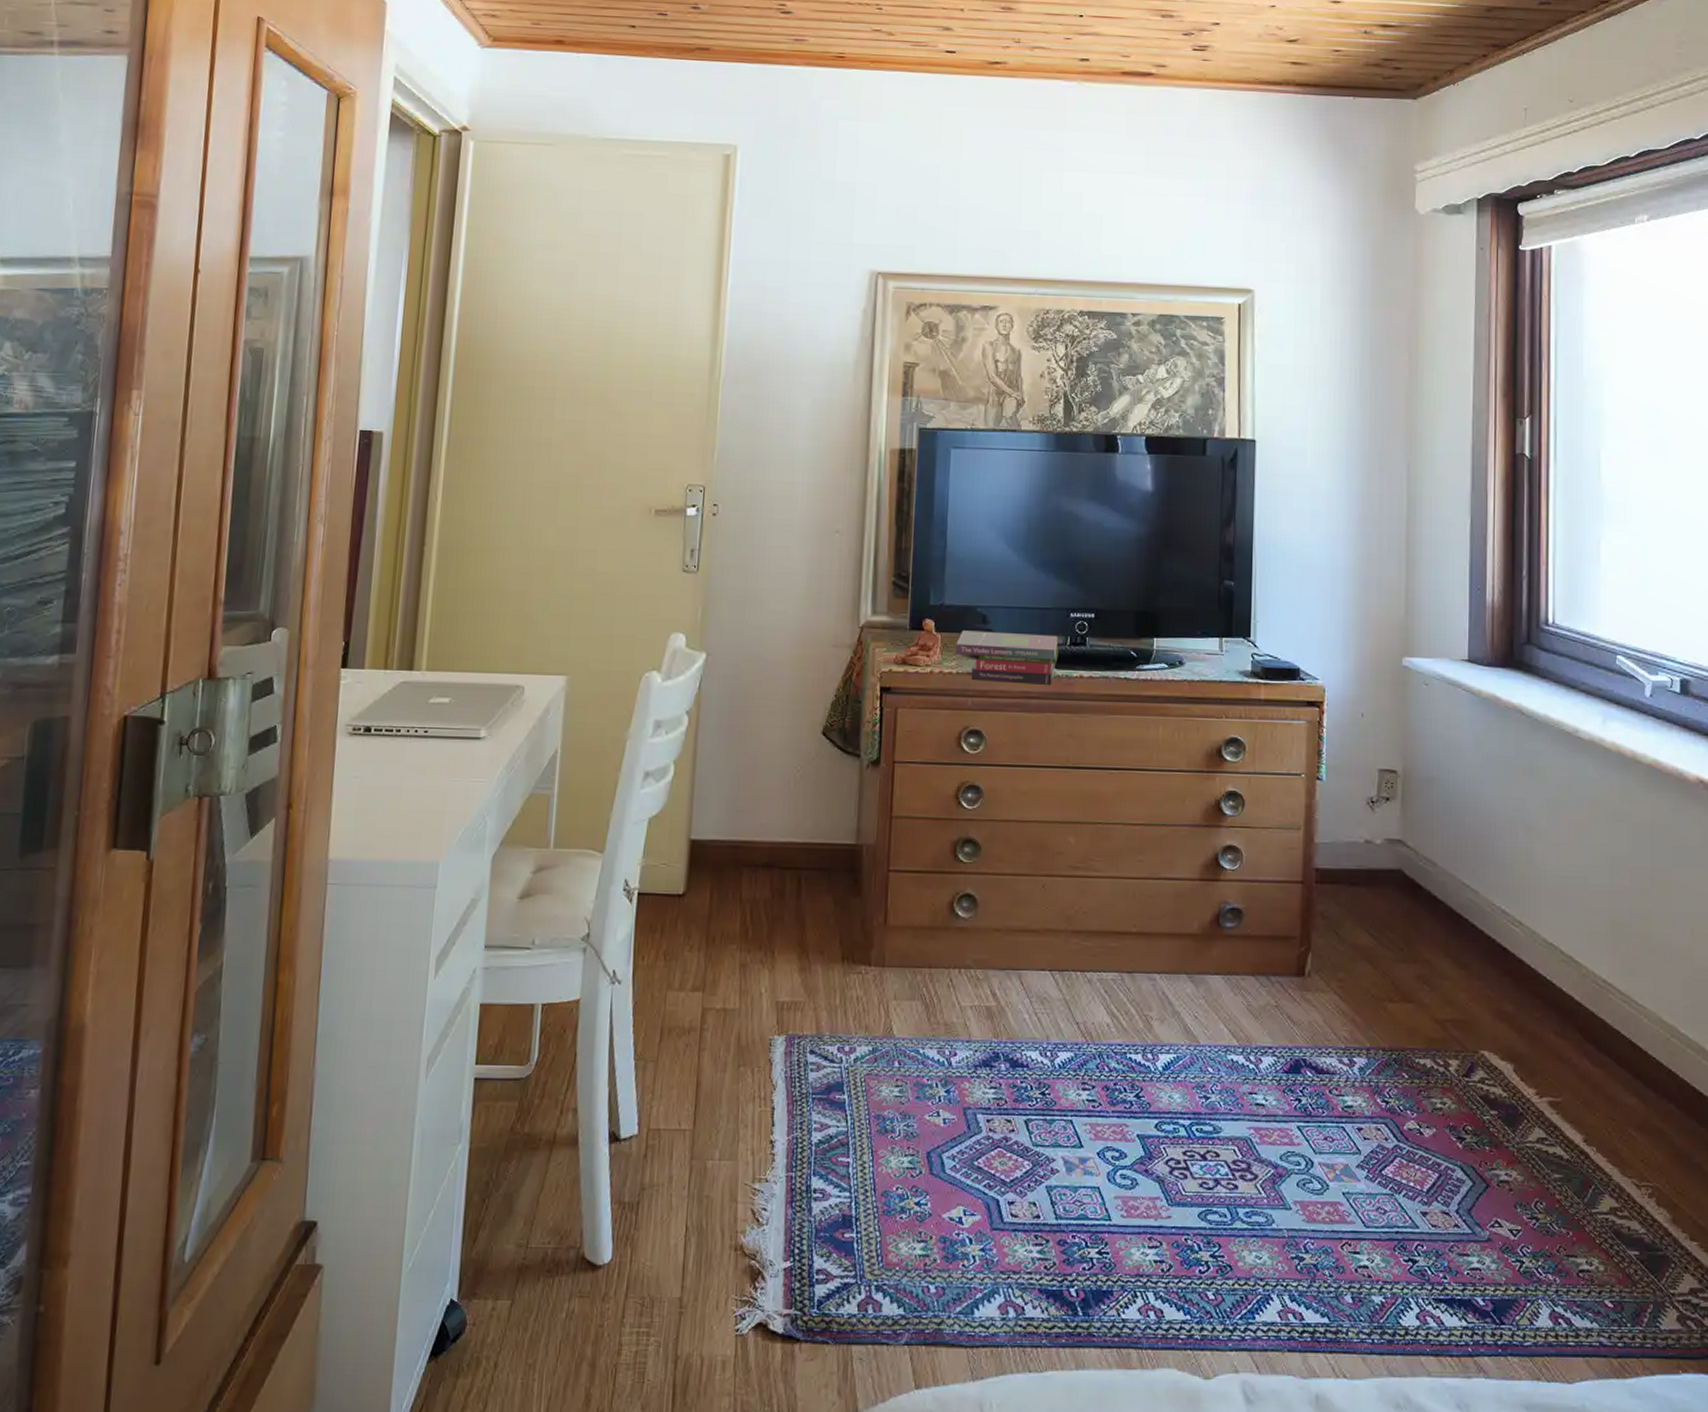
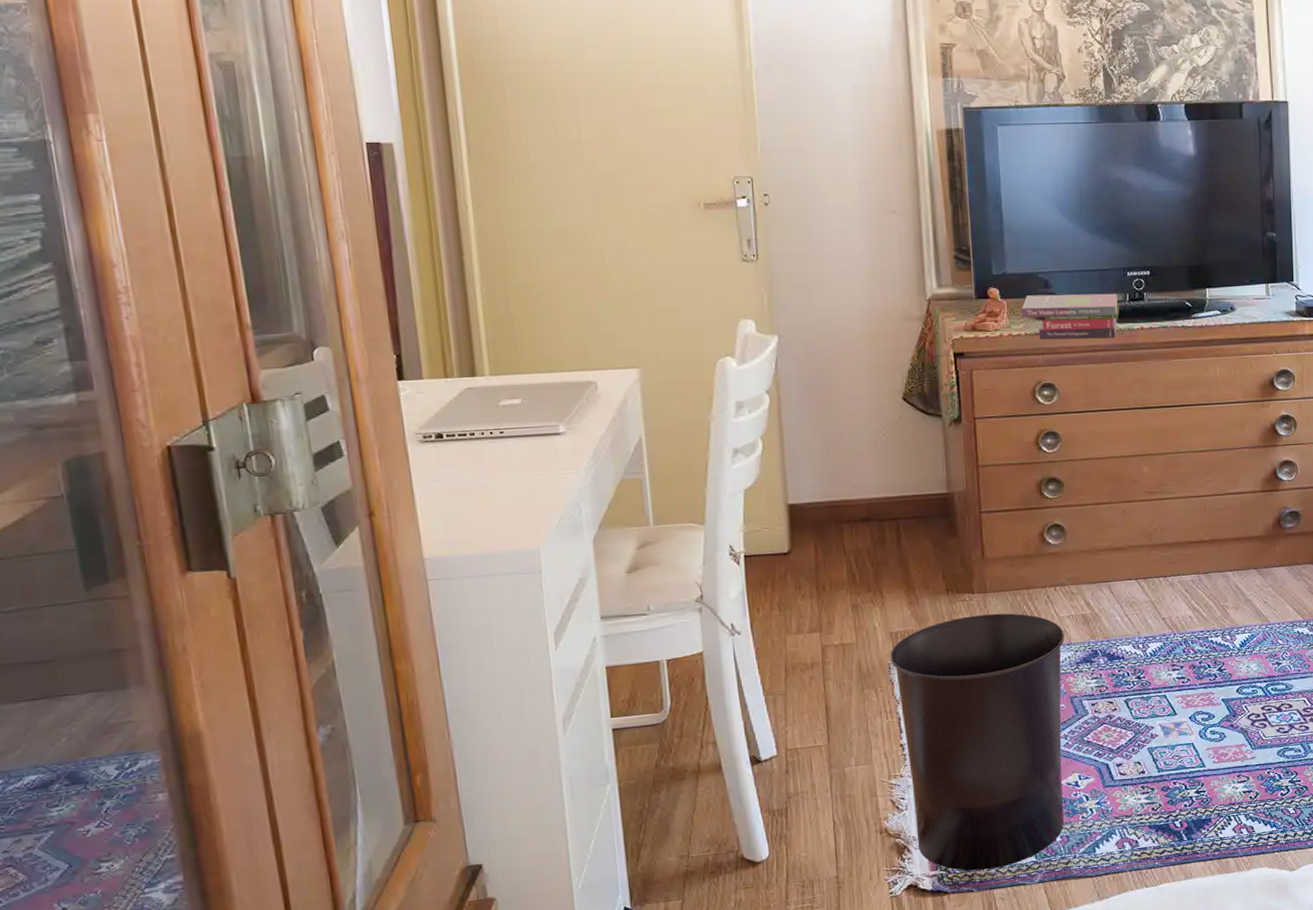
waste bin: none [772,992,964,1318] -> present [889,613,1065,871]

